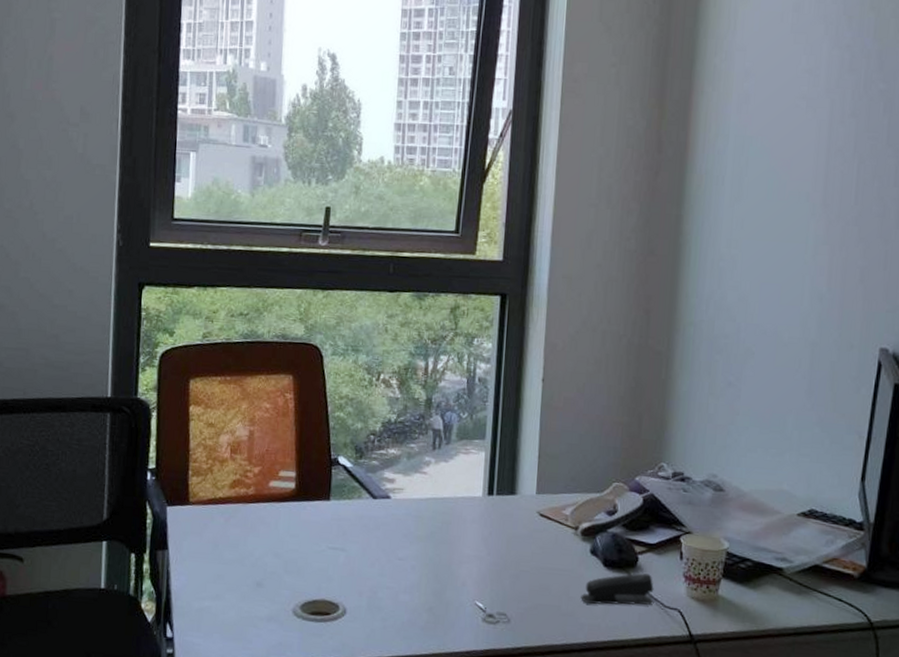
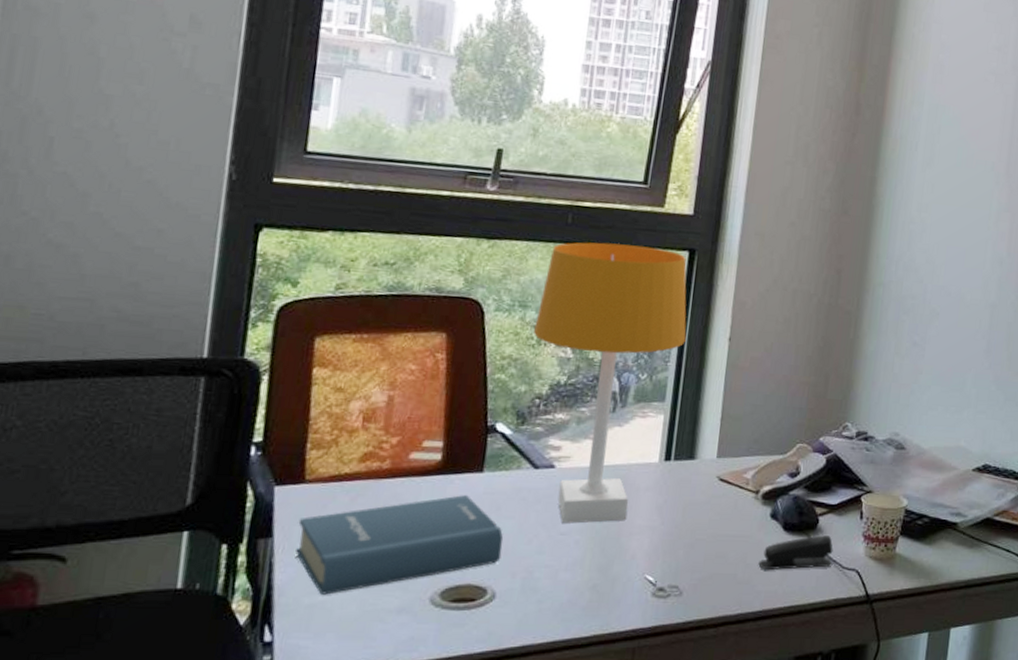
hardback book: none [186,520,350,601] -> present [295,495,504,595]
desk lamp: none [366,290,502,550] -> present [534,242,687,524]

